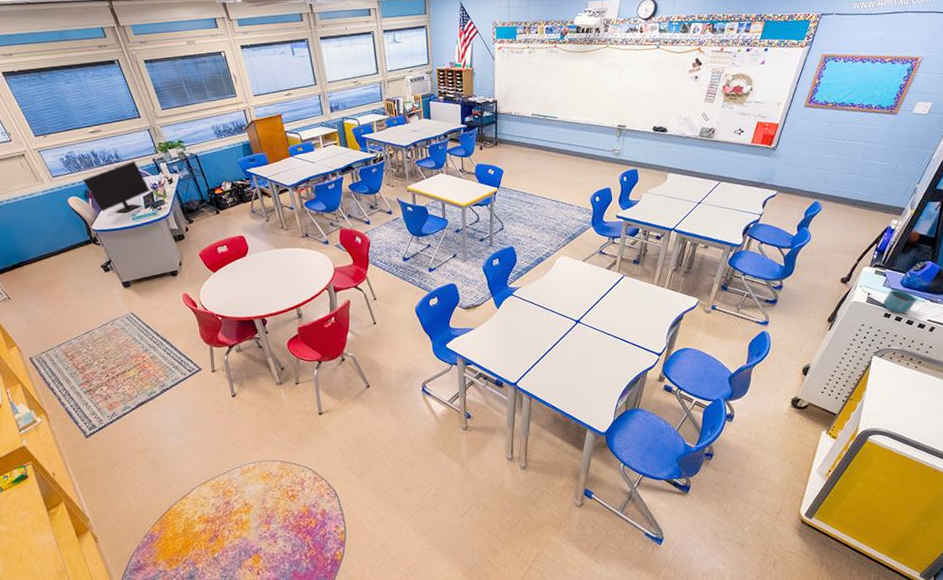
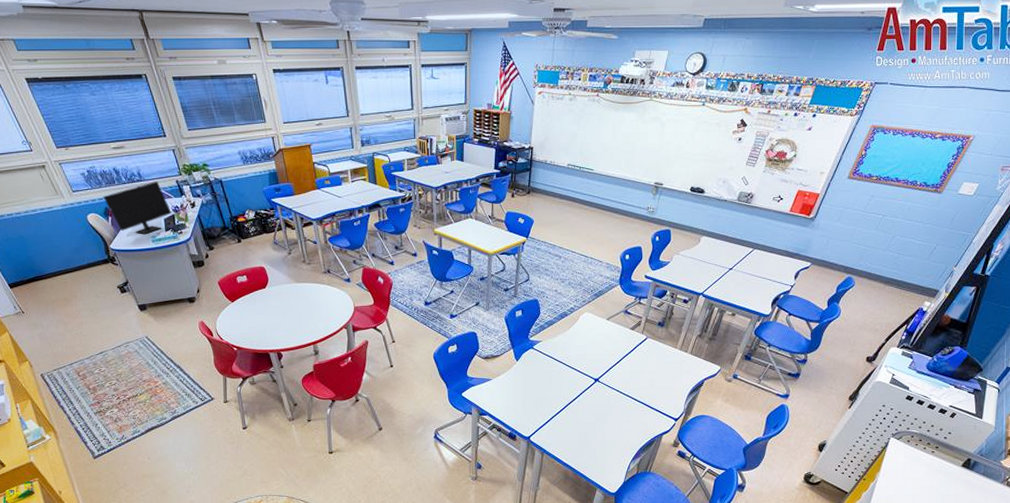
cup: present [883,289,918,314] -> none [907,372,943,397]

